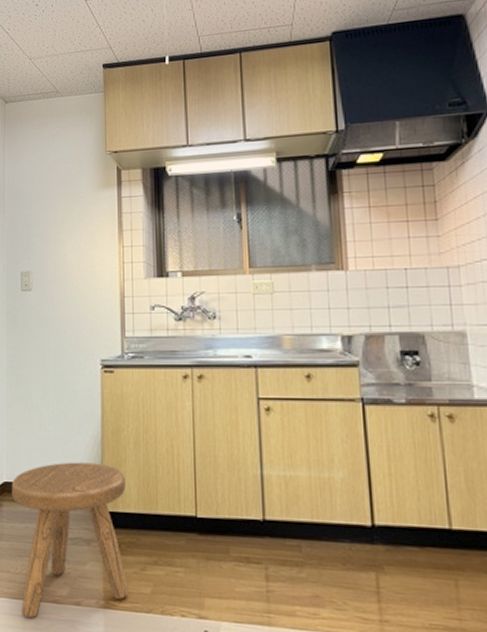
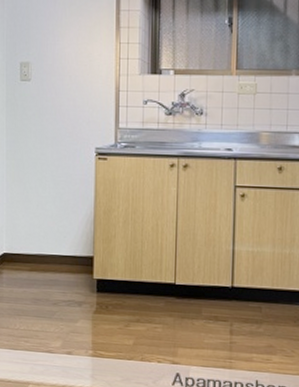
stool: present [12,462,129,618] -> none [11,237,114,364]

